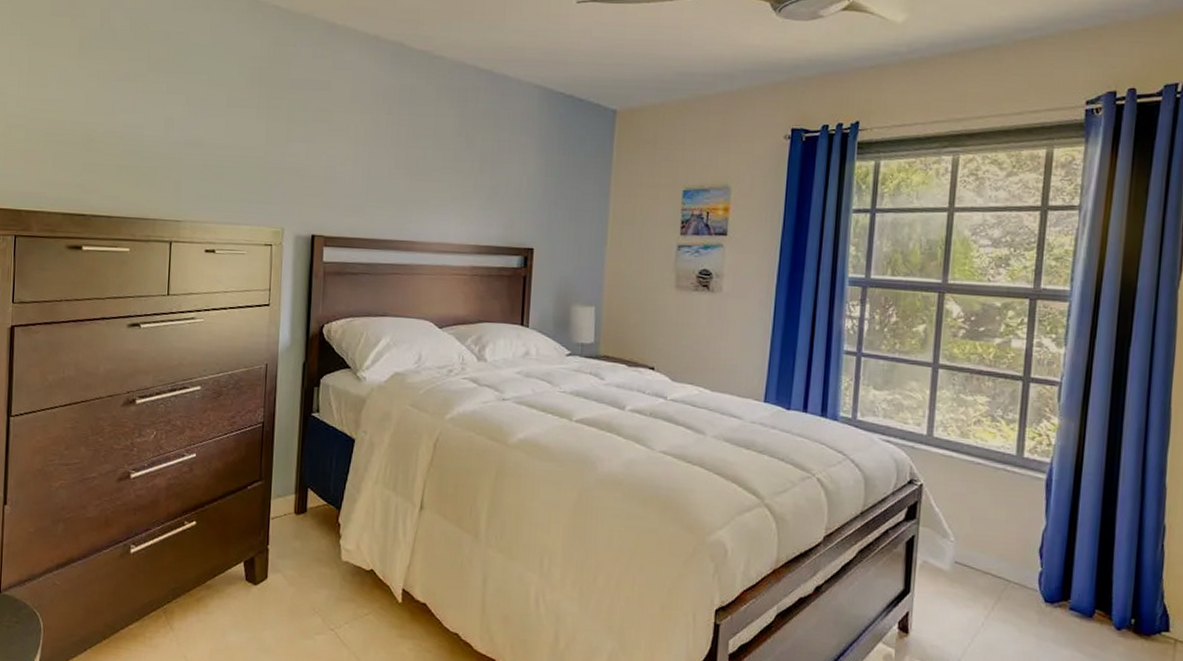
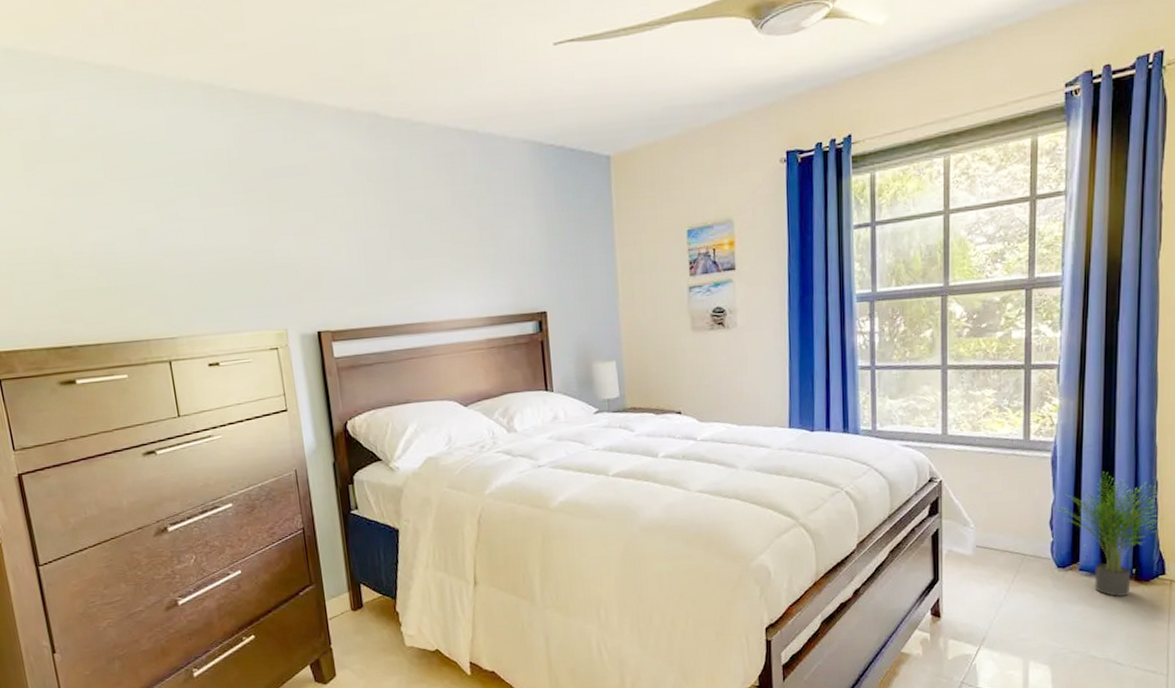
potted plant: none [1045,505,1171,649] -> present [1054,472,1164,597]

